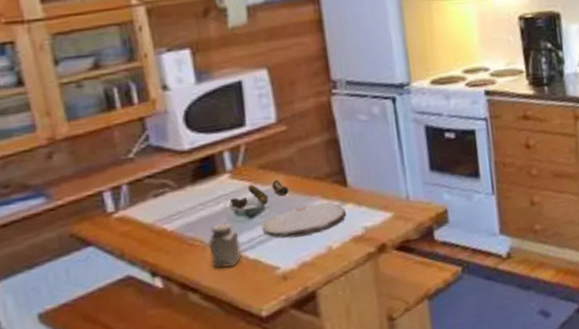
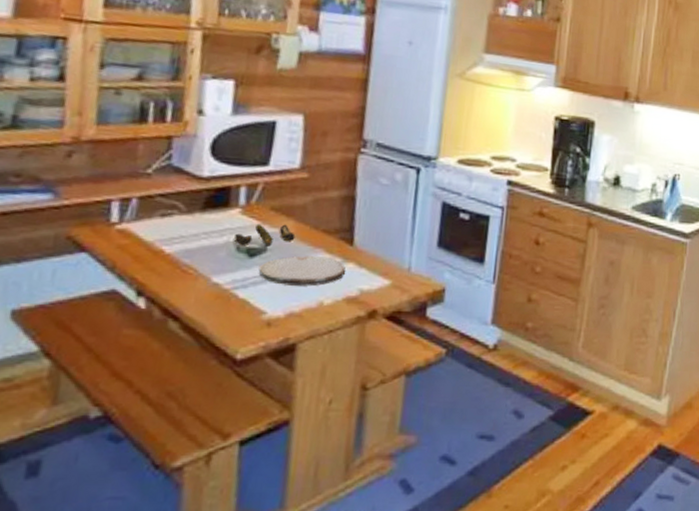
salt shaker: present [208,222,241,269] -> none [200,256,234,303]

